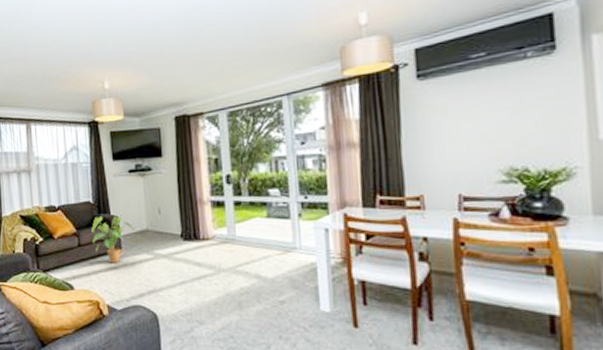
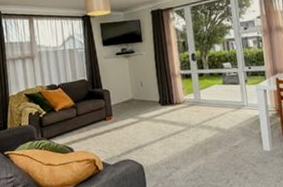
house plant: present [91,216,137,263] -> none [87,89,124,128]

